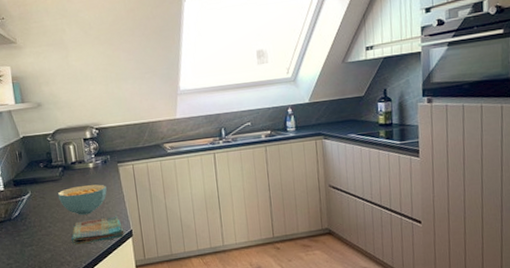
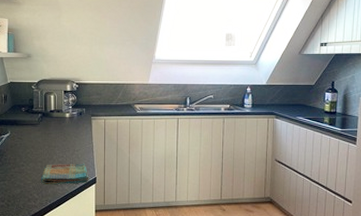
cereal bowl: present [57,184,107,215] -> none [34,132,78,159]

